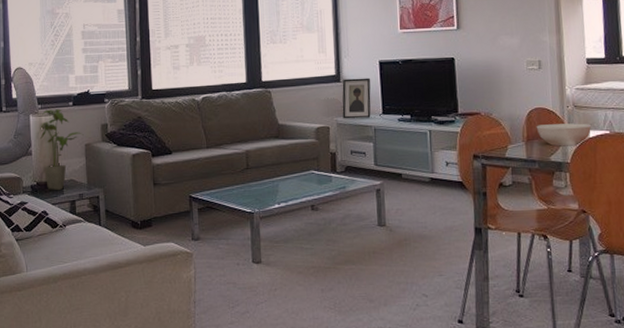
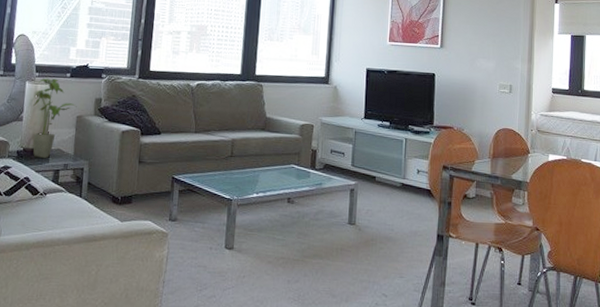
picture frame: present [342,78,371,119] -> none [327,81,357,121]
bowl: present [536,123,591,147] -> none [502,144,550,167]

